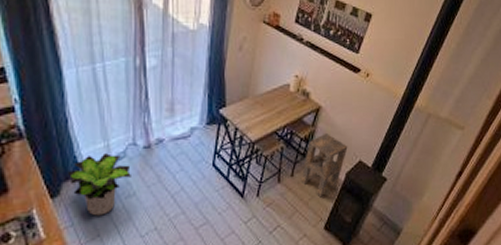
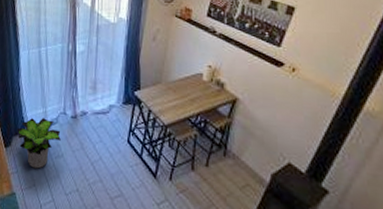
side table: present [300,134,348,198] -> none [216,127,273,196]

